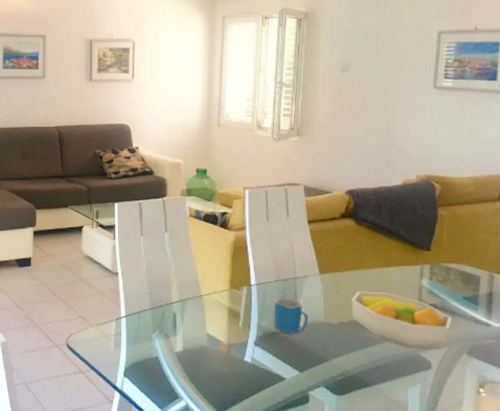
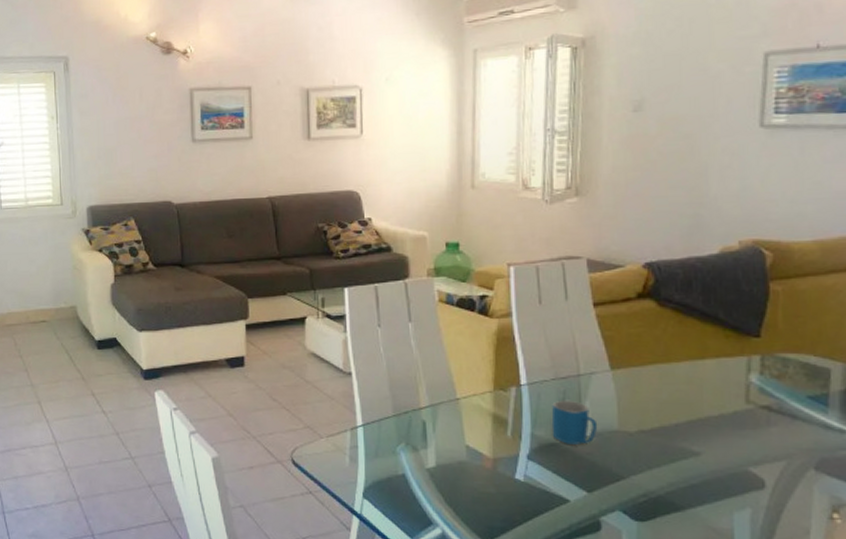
fruit bowl: present [351,291,453,349] -> none [653,390,793,463]

